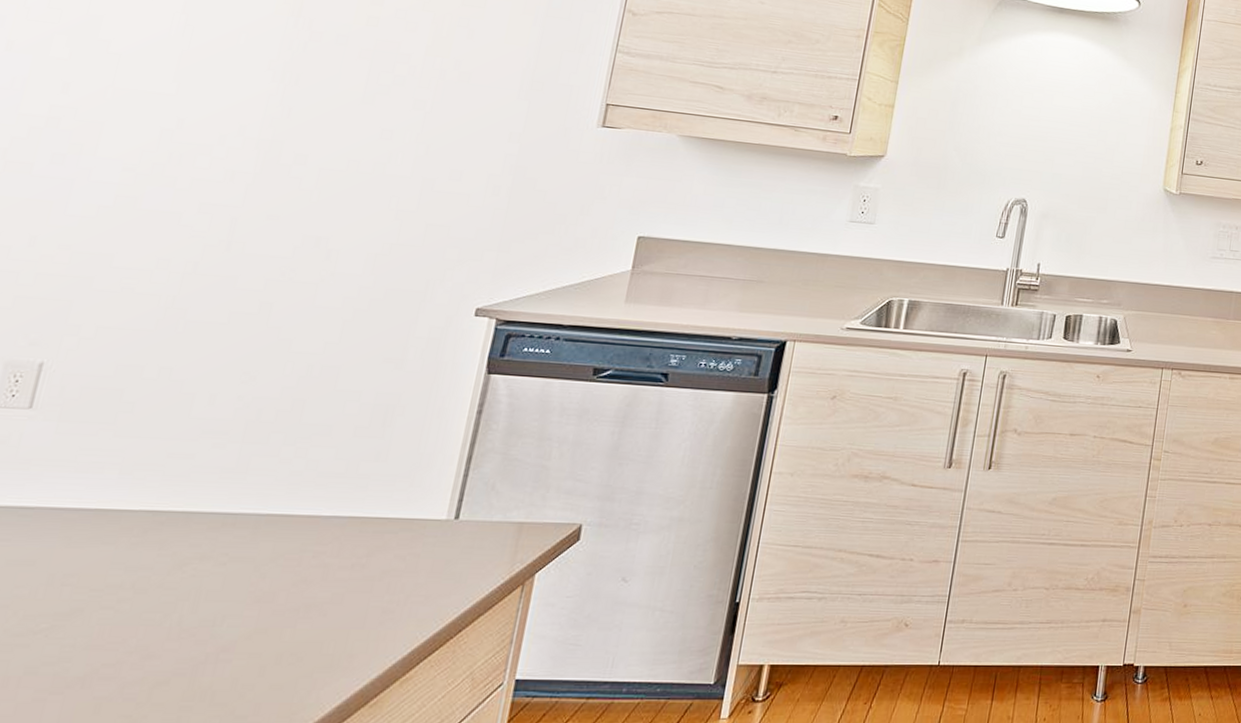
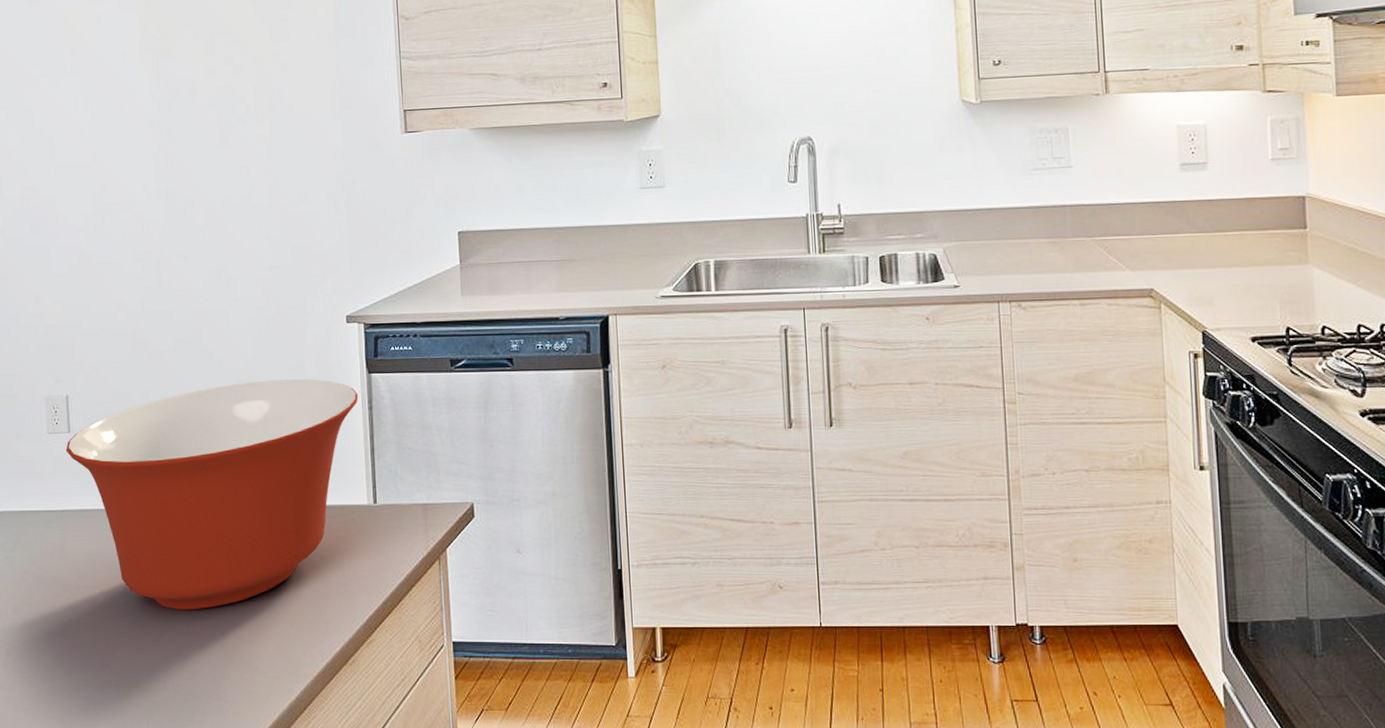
mixing bowl: none [16,369,468,639] -> present [66,379,359,610]

